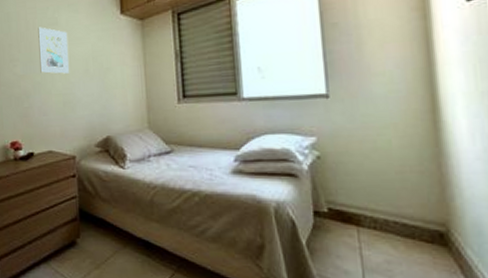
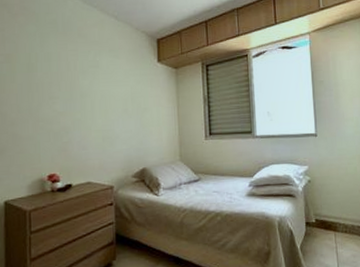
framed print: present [38,27,70,74] -> none [79,68,110,112]

